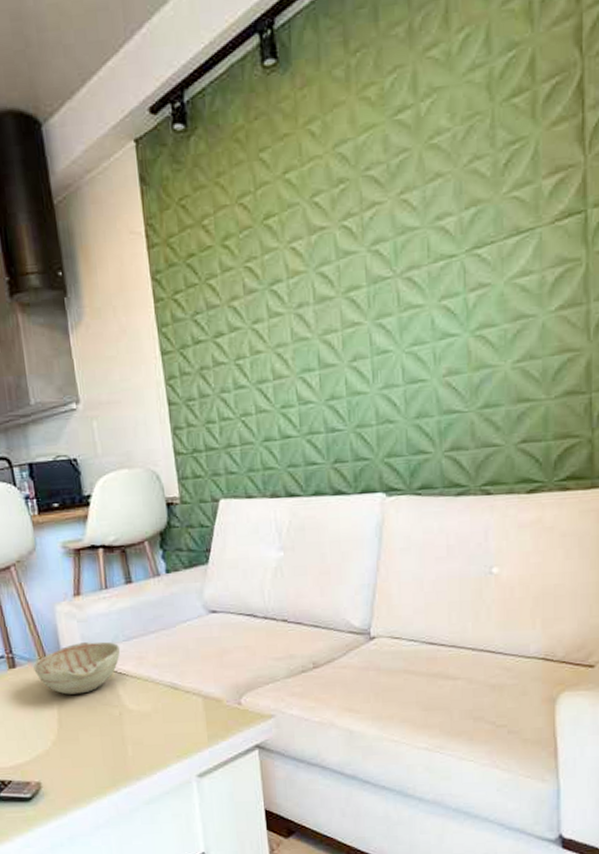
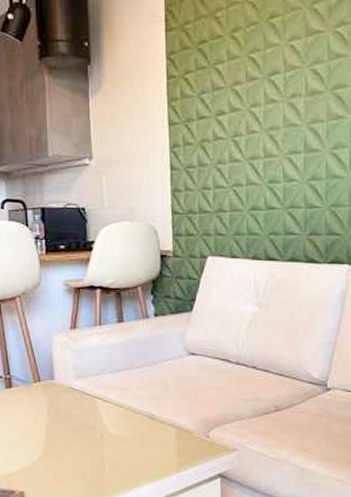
decorative bowl: present [33,641,121,695] -> none [28,371,108,416]

